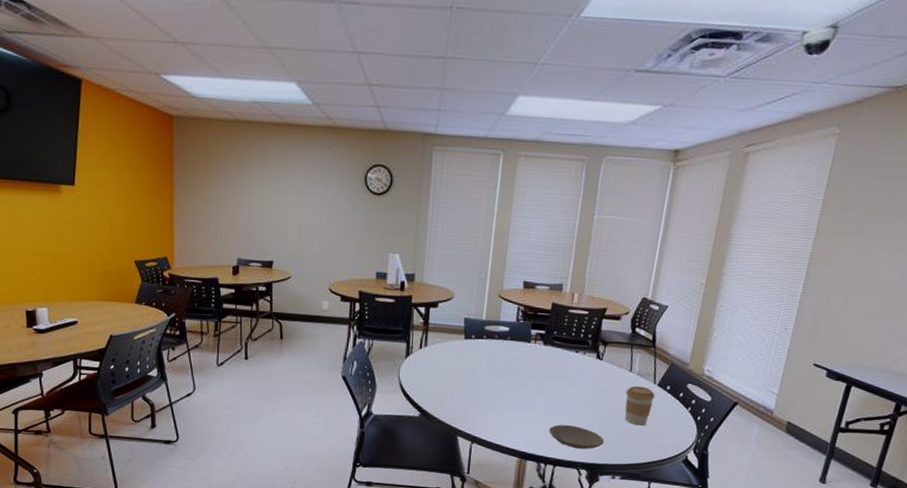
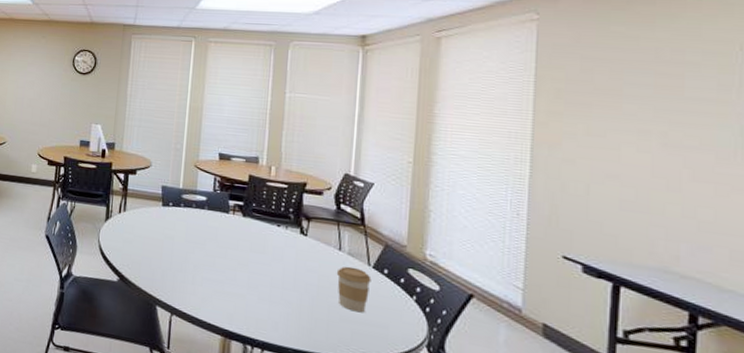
plate: present [549,424,604,450] -> none [254,302,317,335]

